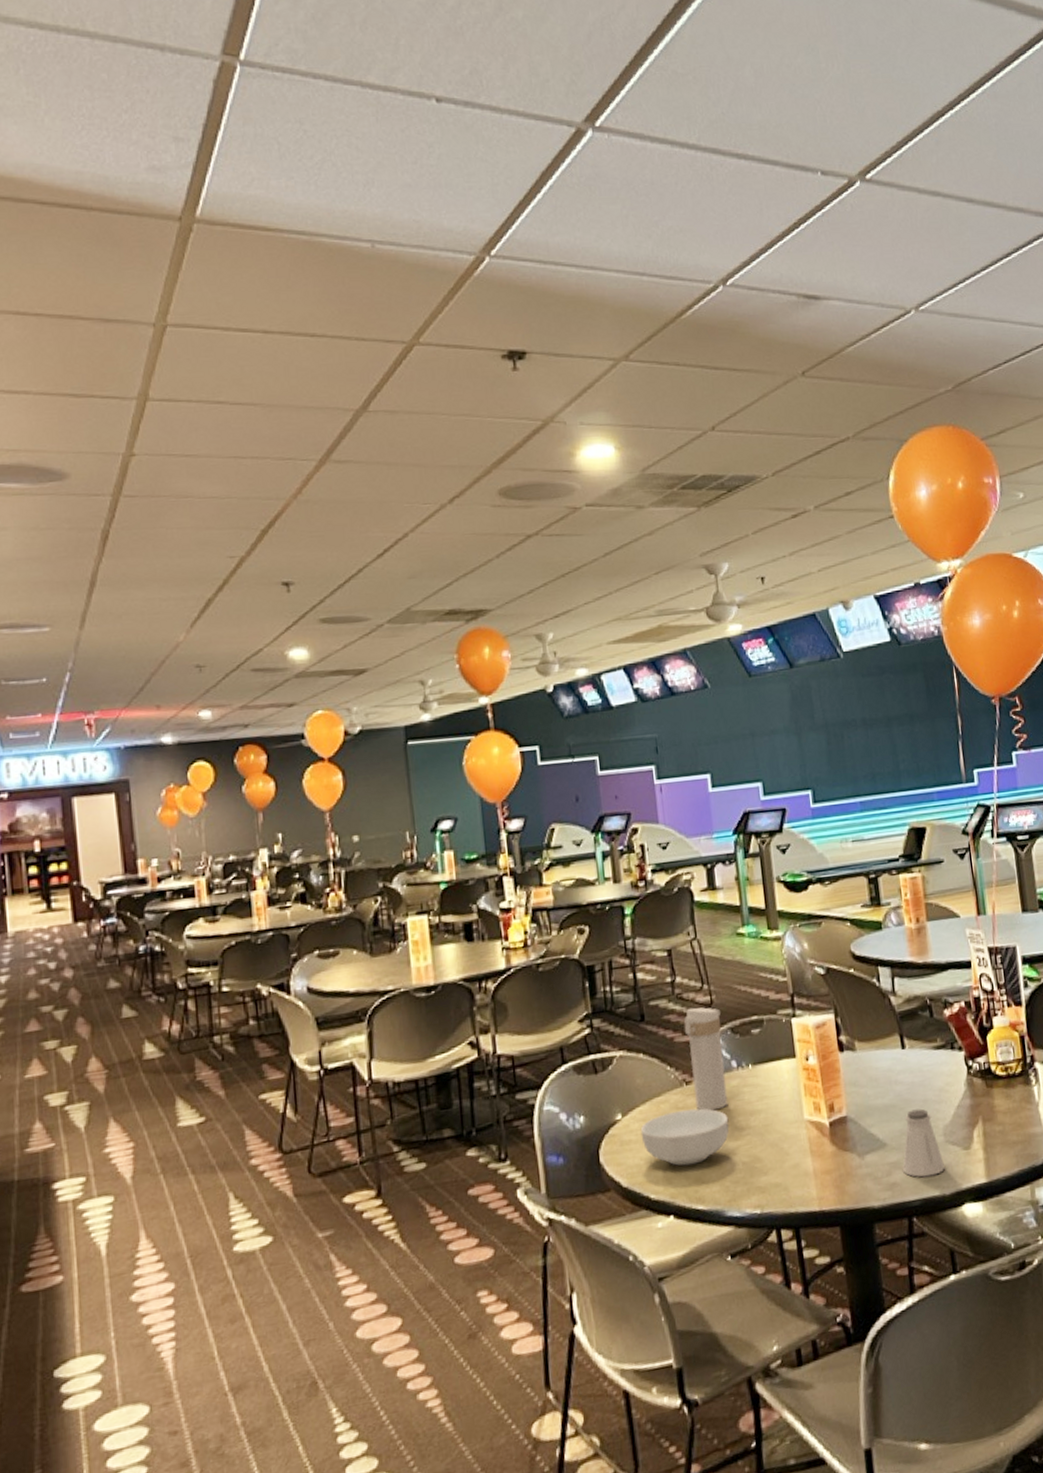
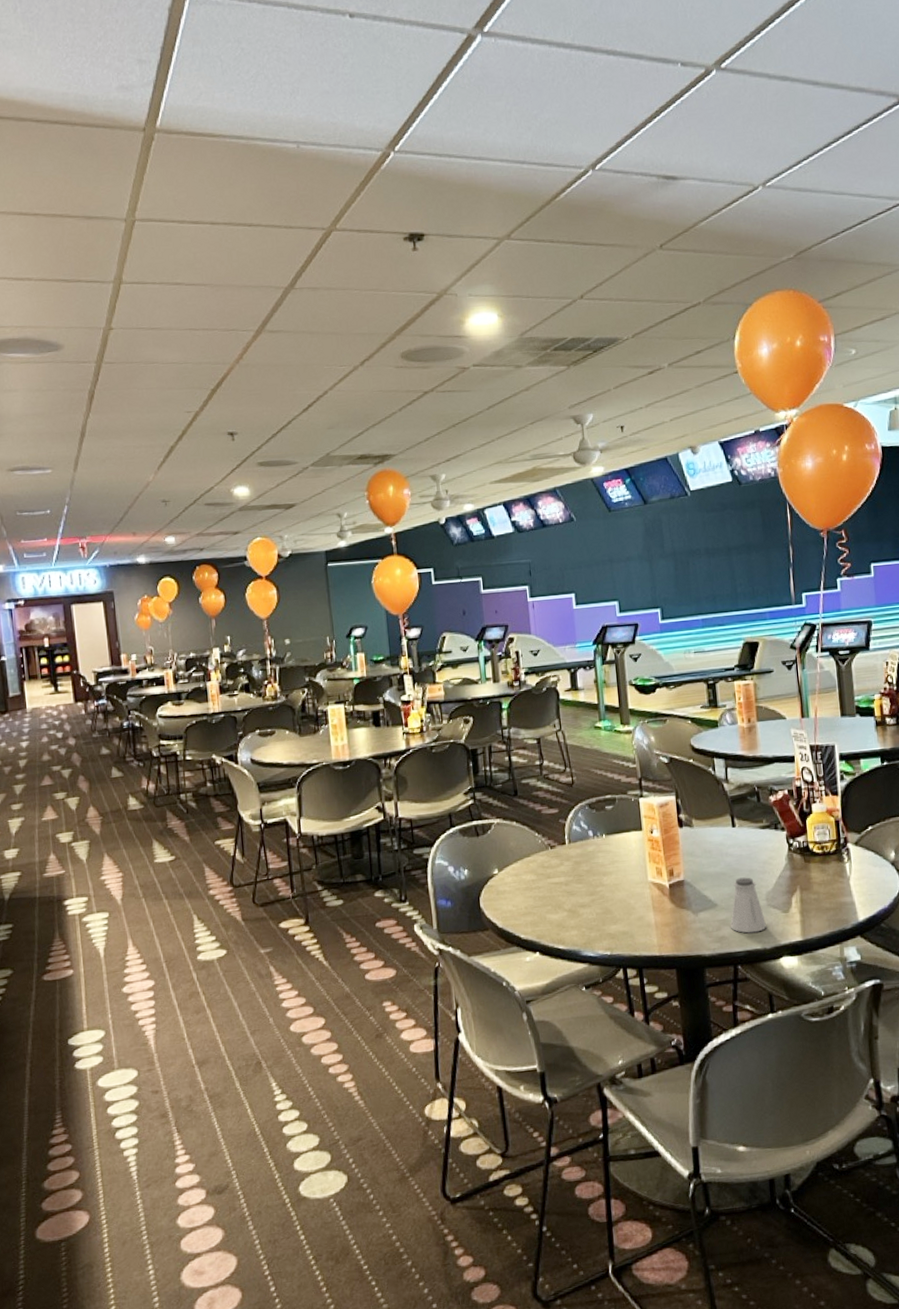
cereal bowl: present [640,1108,730,1166] -> none [513,868,586,914]
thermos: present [683,1007,728,1111] -> none [549,786,585,871]

